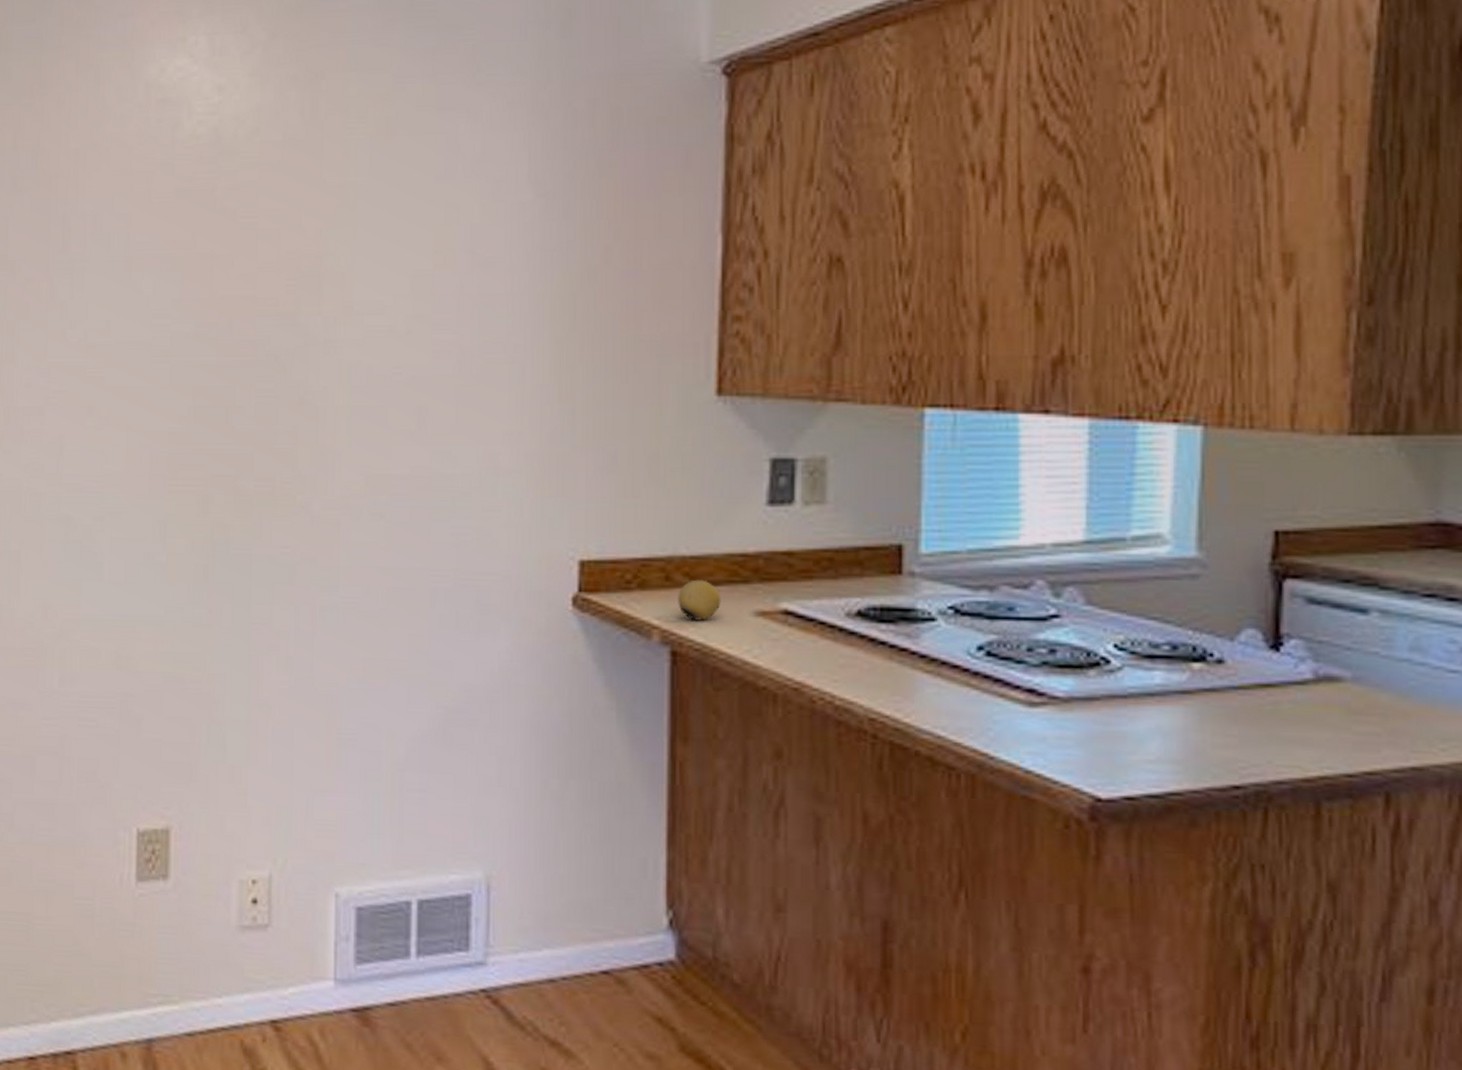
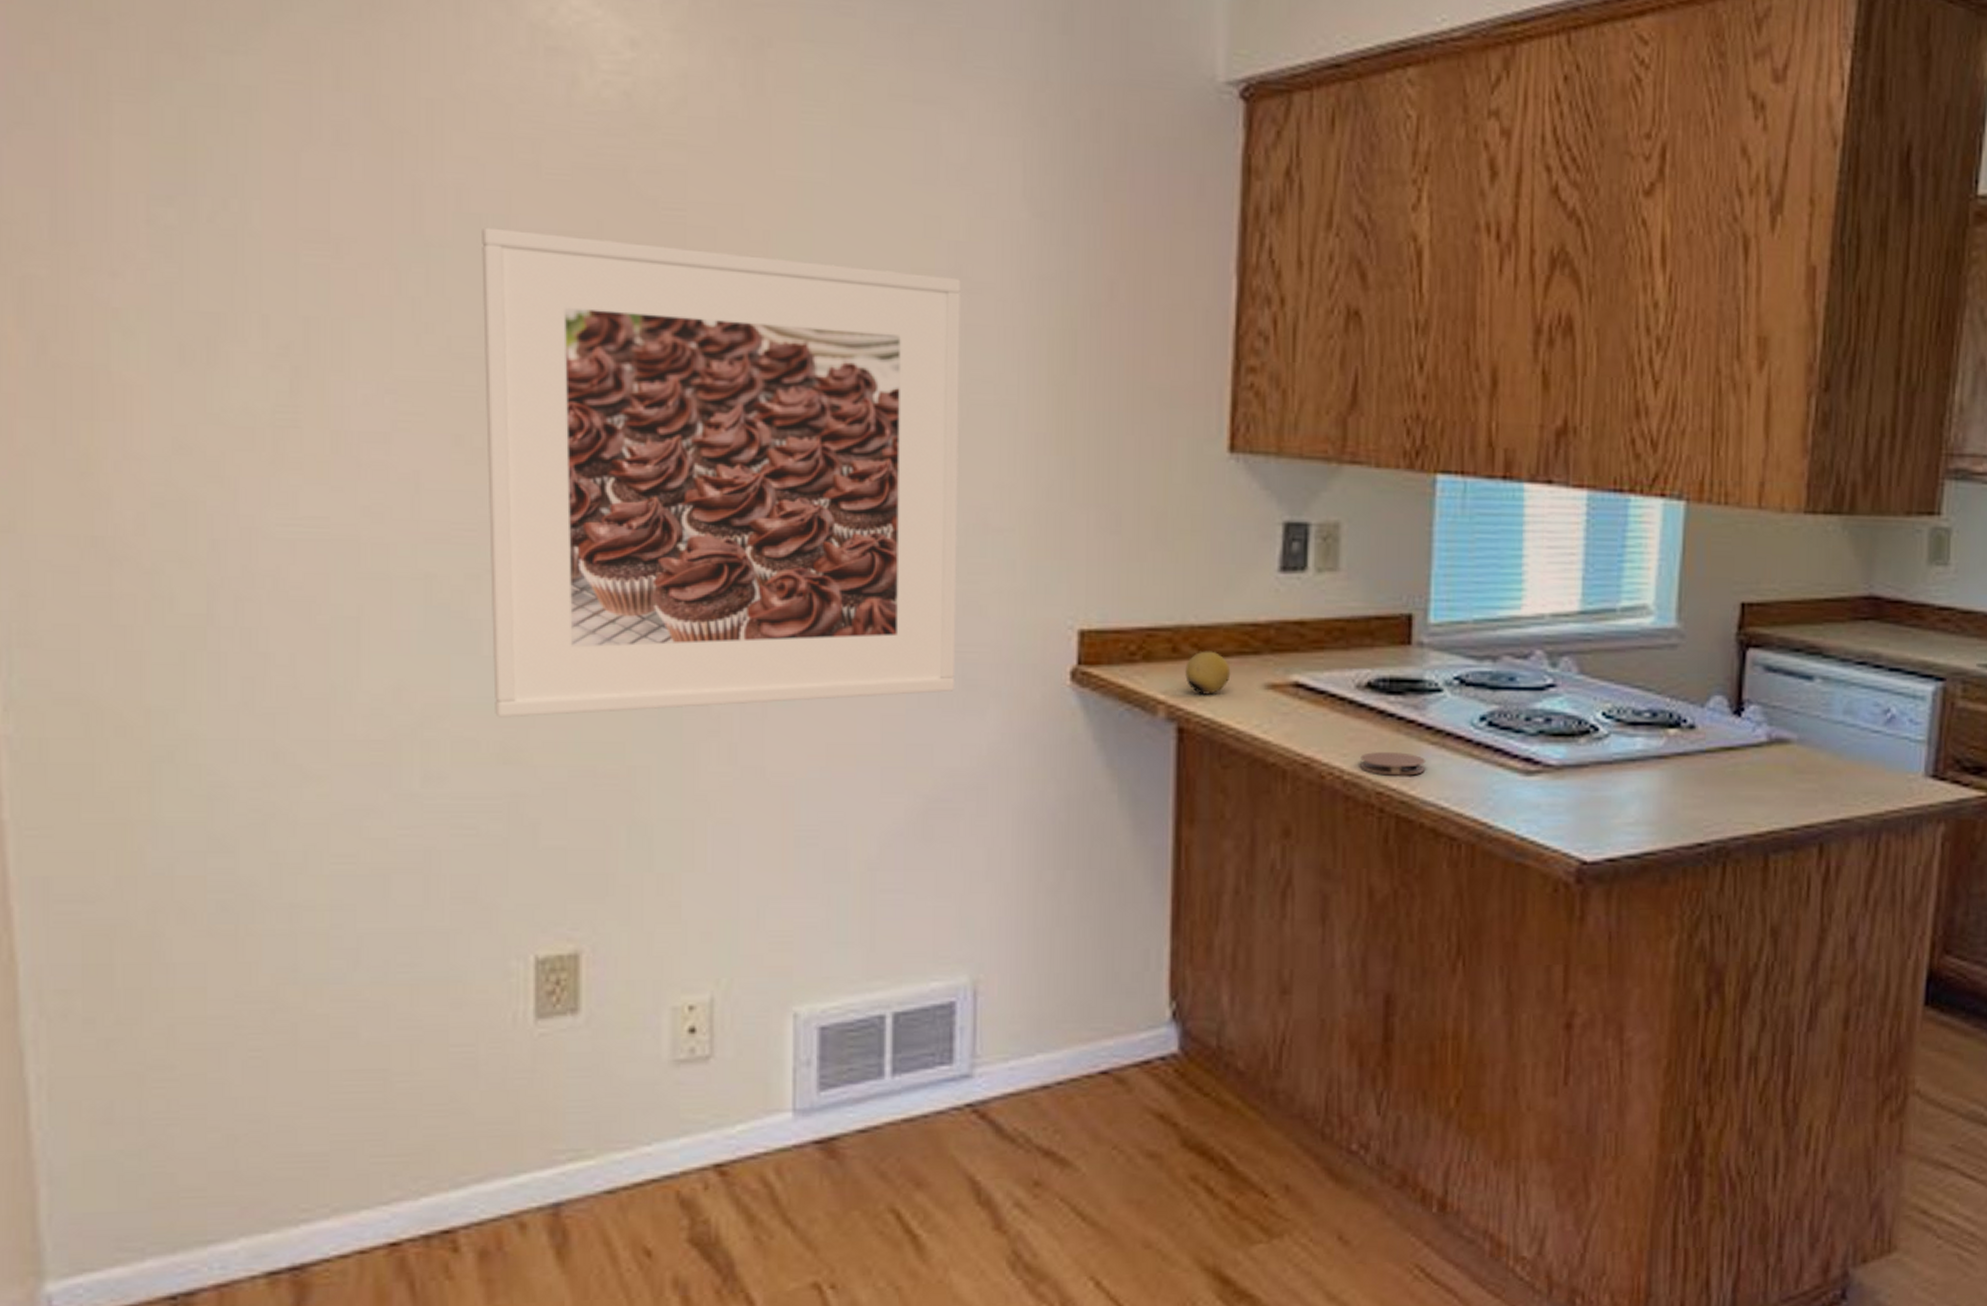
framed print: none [109,243,475,632] -> present [482,227,961,718]
coaster: none [852,679,920,703] -> present [1360,752,1426,776]

